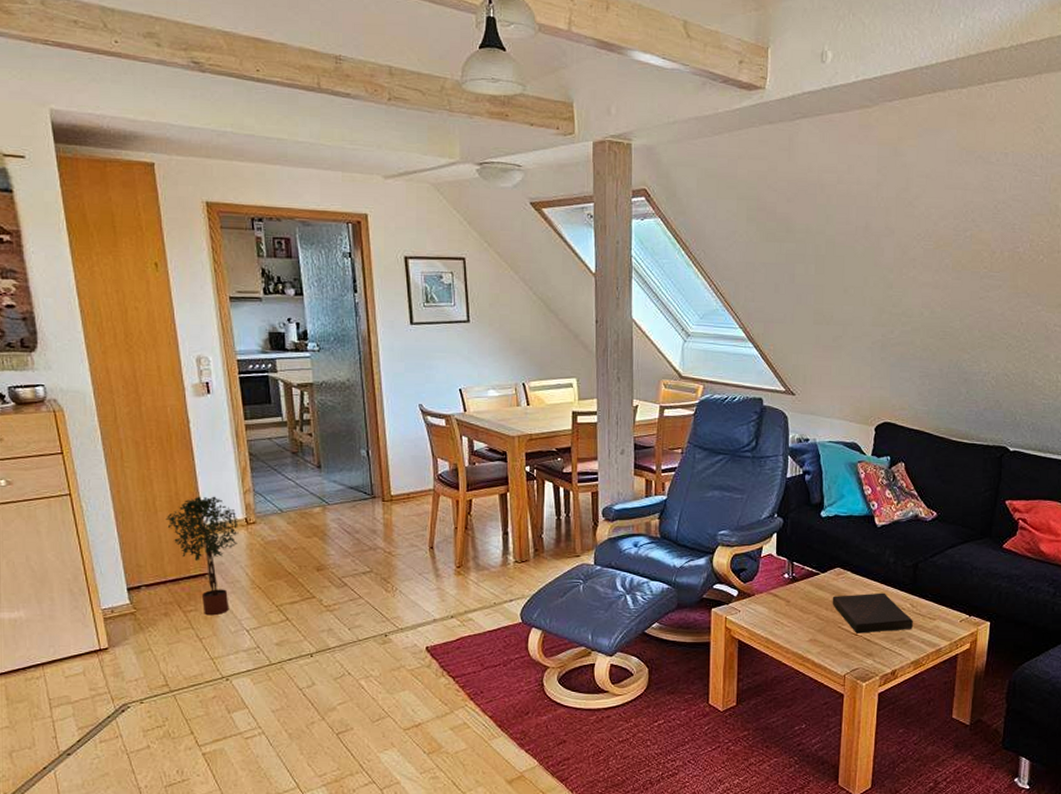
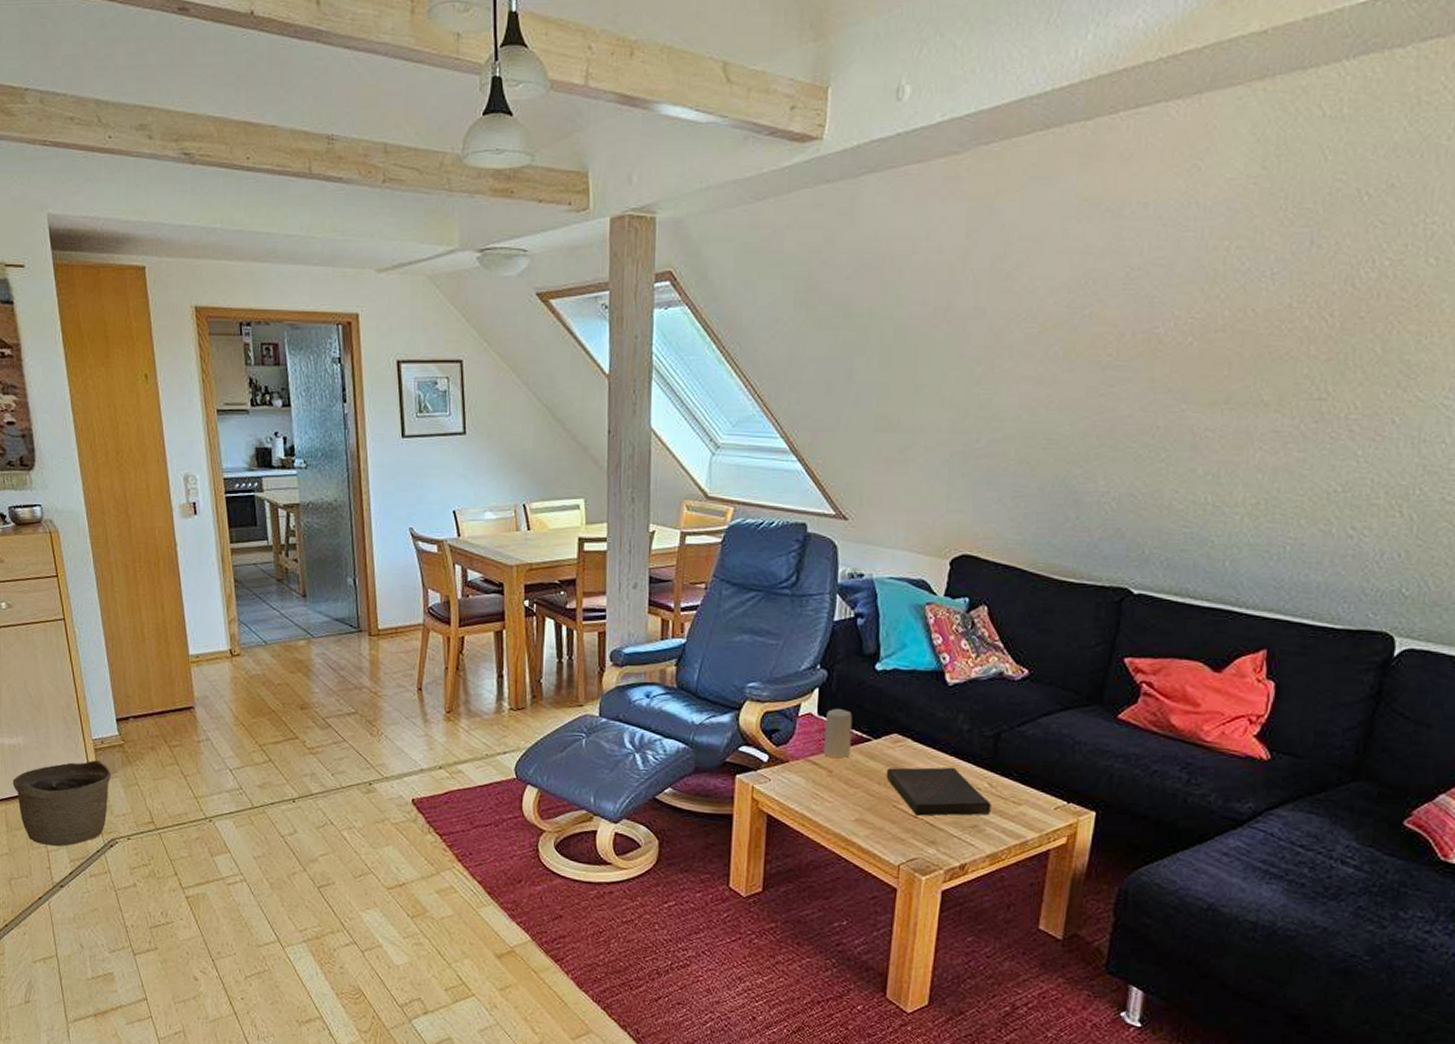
basket: none [13,629,123,716] -> present [12,760,112,847]
potted tree: present [166,496,239,616] -> none [153,624,223,752]
candle: none [781,549,805,590] -> present [822,708,853,759]

